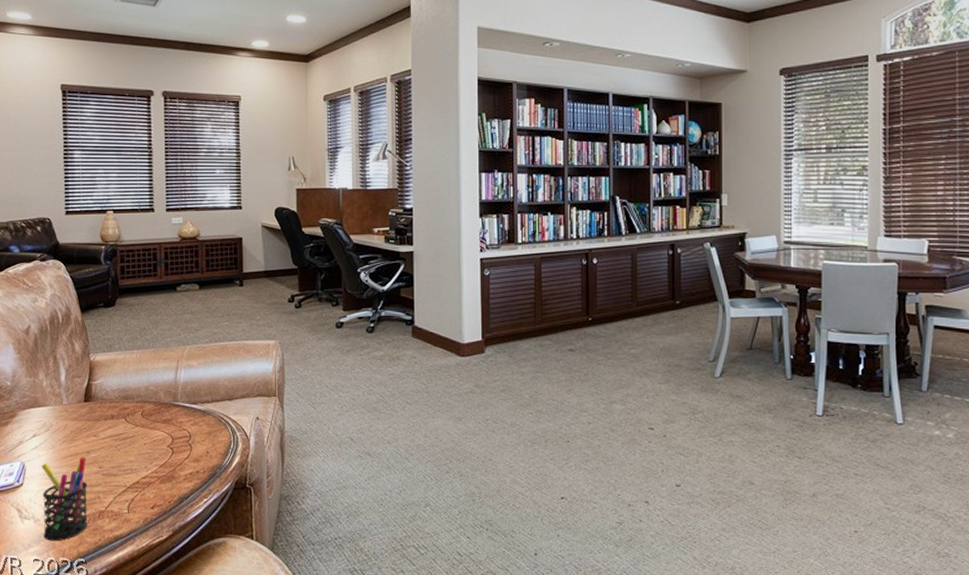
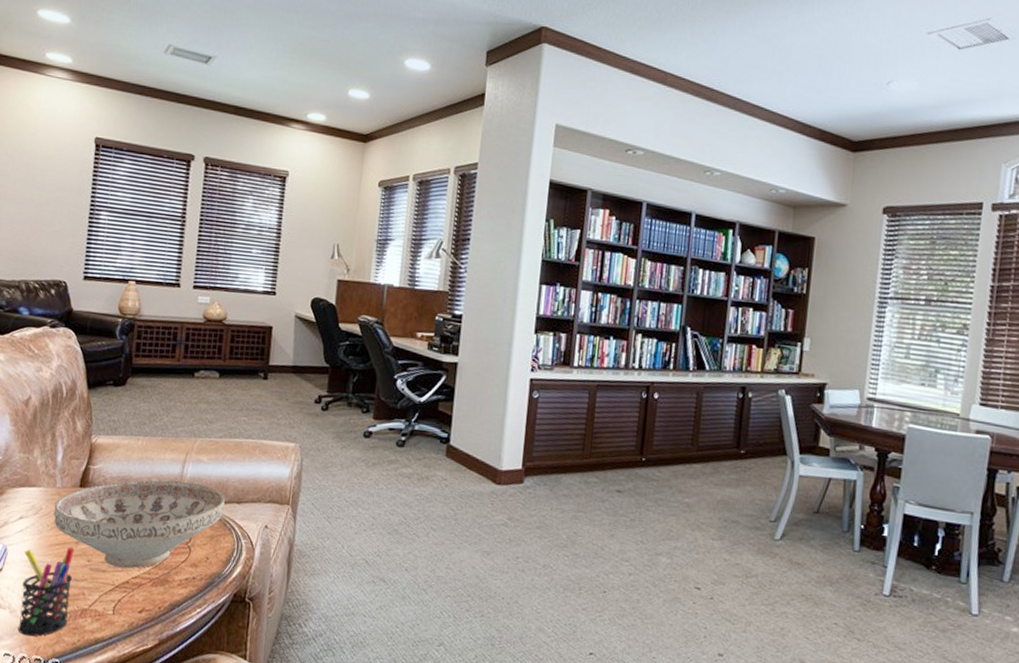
decorative bowl: none [63,386,217,470] -> present [53,480,225,569]

